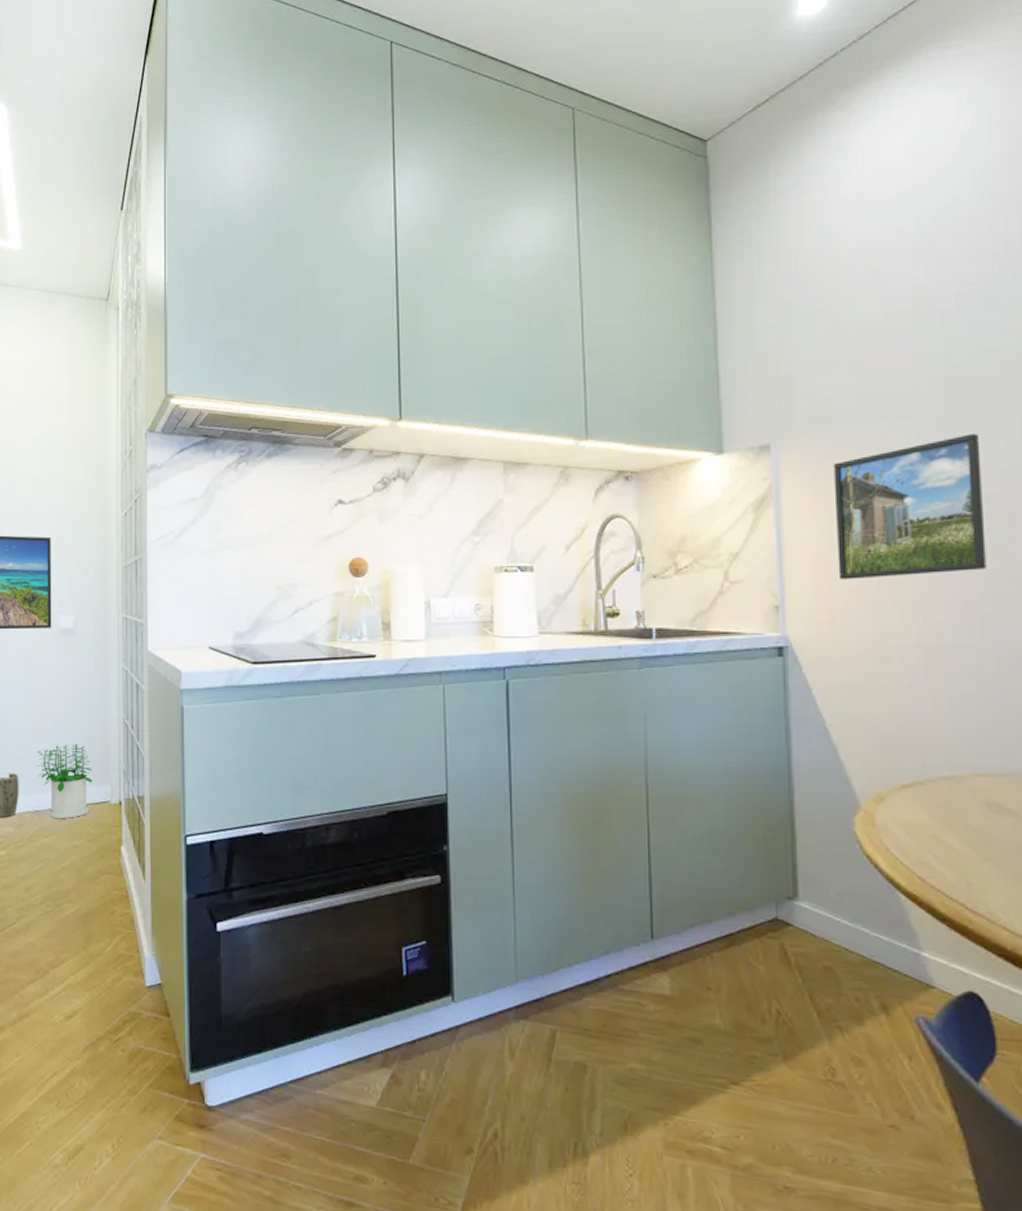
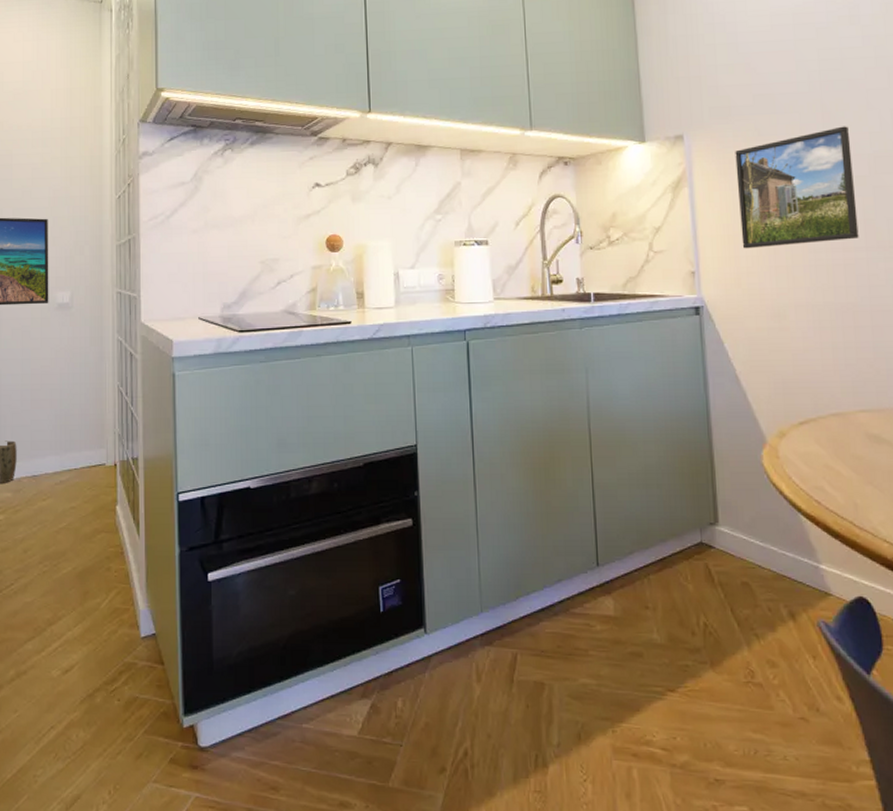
potted plant: present [36,744,93,818] -> none [34,411,89,482]

